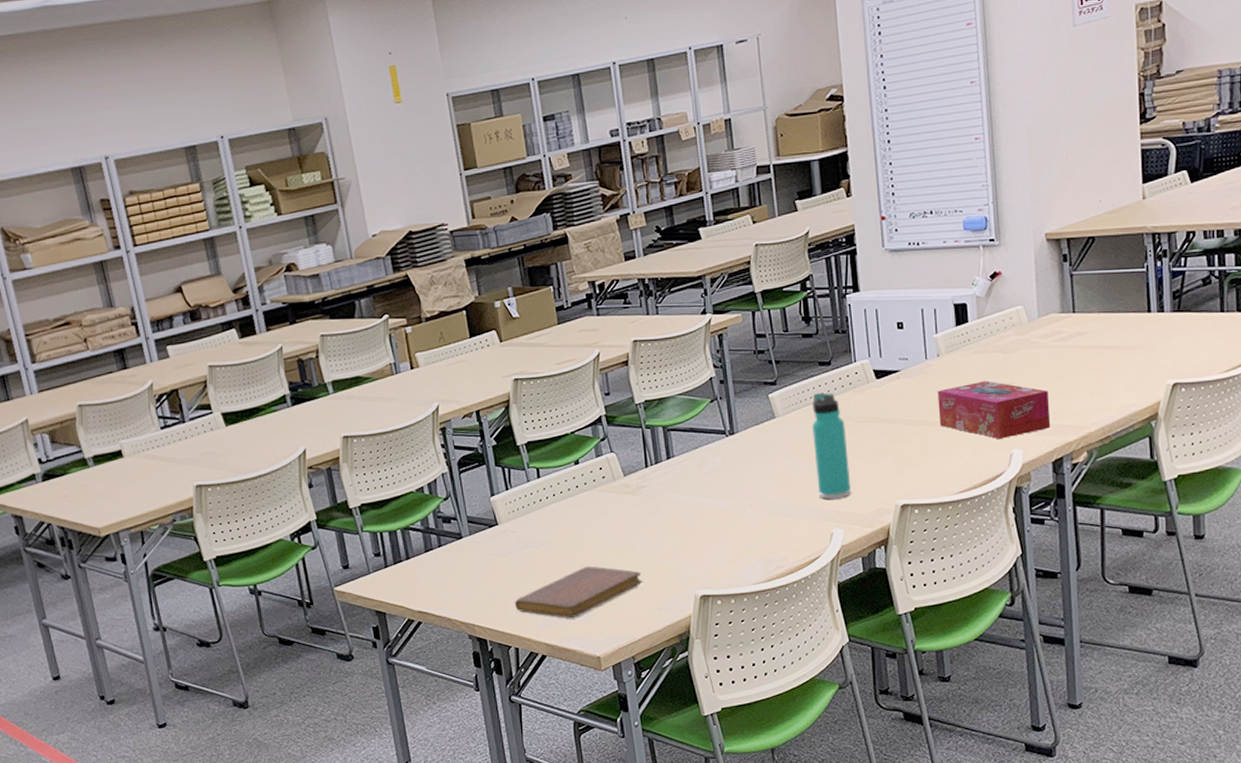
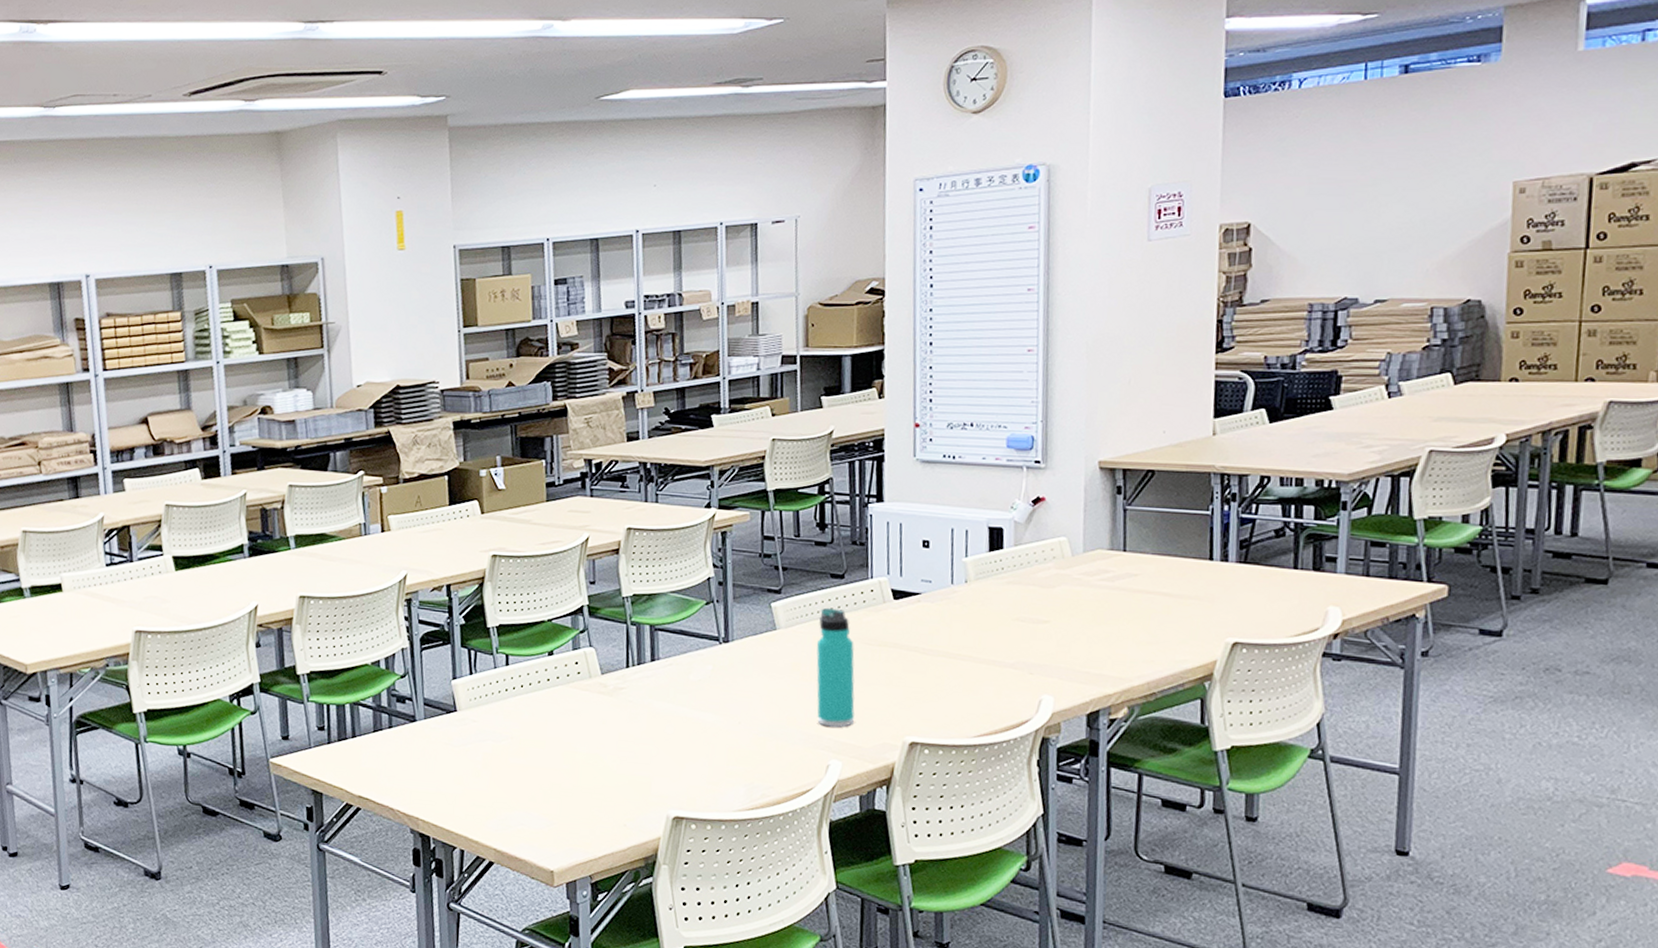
notebook: present [515,566,643,619] -> none [466,768,610,825]
tissue box: present [937,381,1051,440] -> none [961,615,1089,683]

